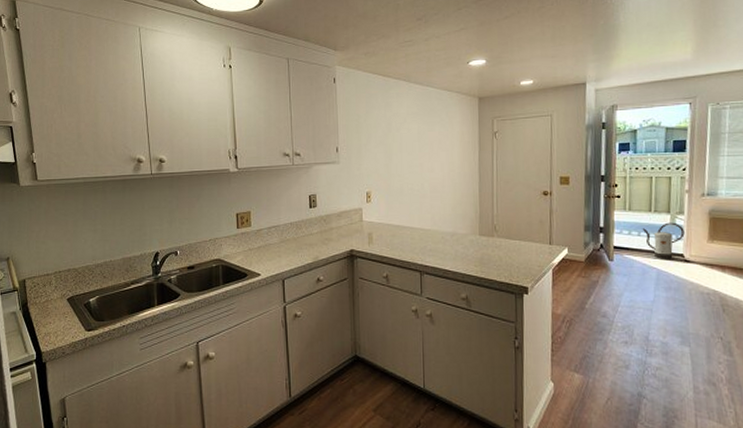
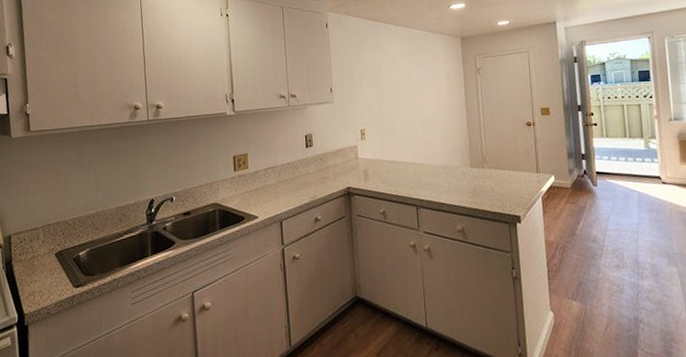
watering can: present [642,222,685,259] -> none [620,146,659,182]

